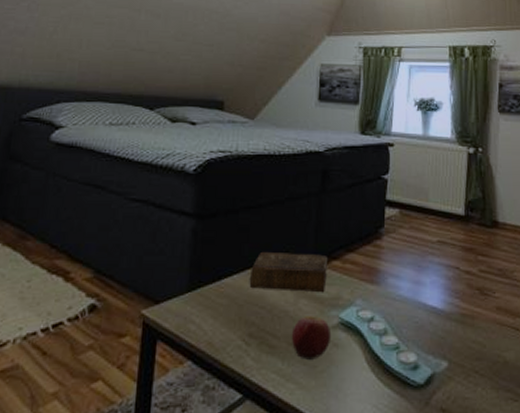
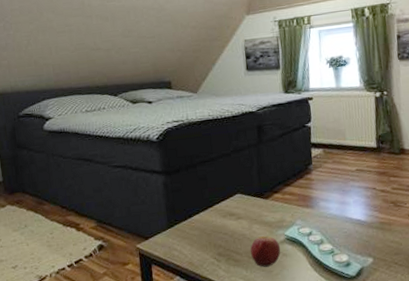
book: present [250,251,328,293] -> none [212,190,272,221]

